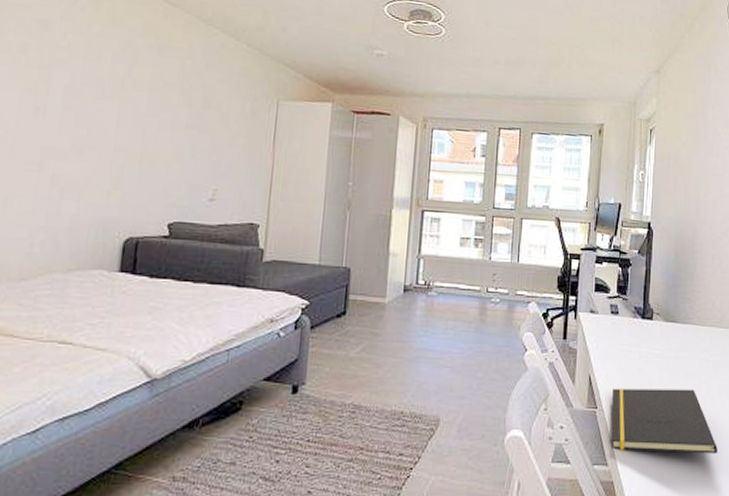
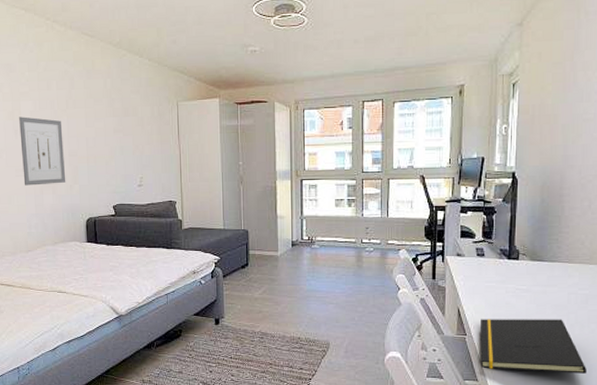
wall art: none [34,90,110,187] -> present [19,116,66,186]

